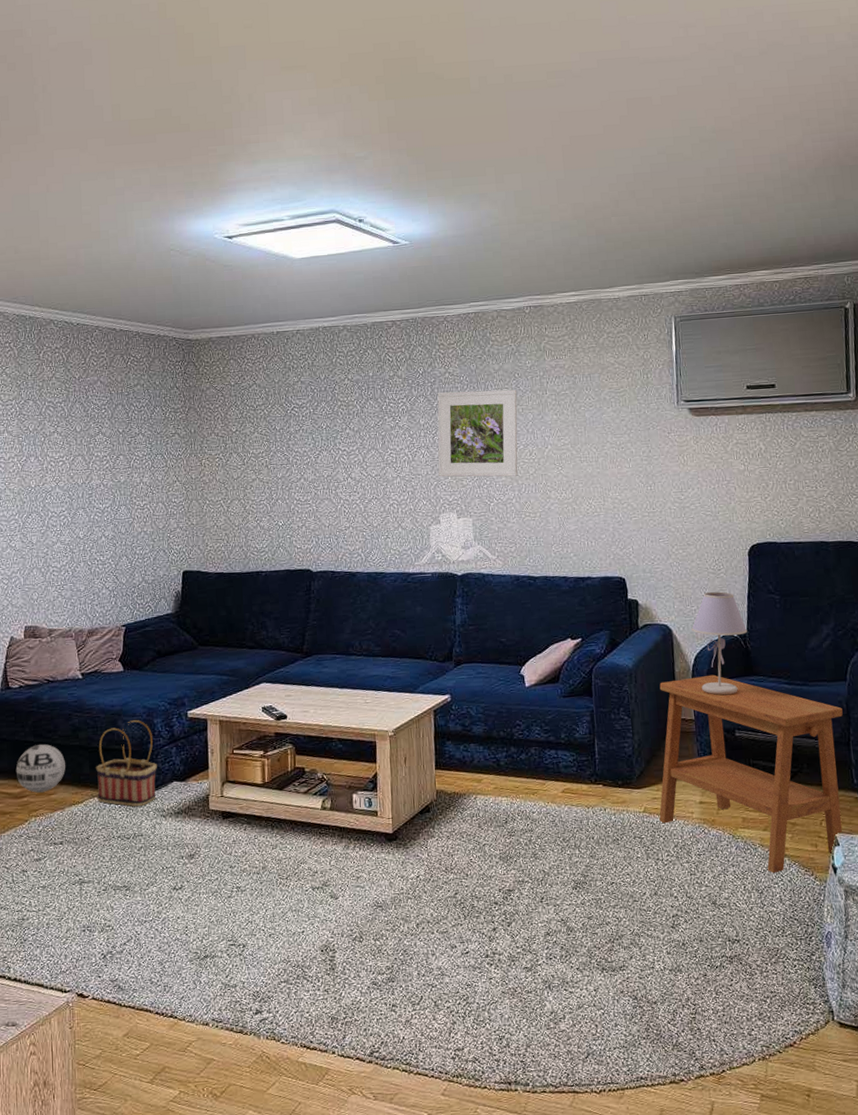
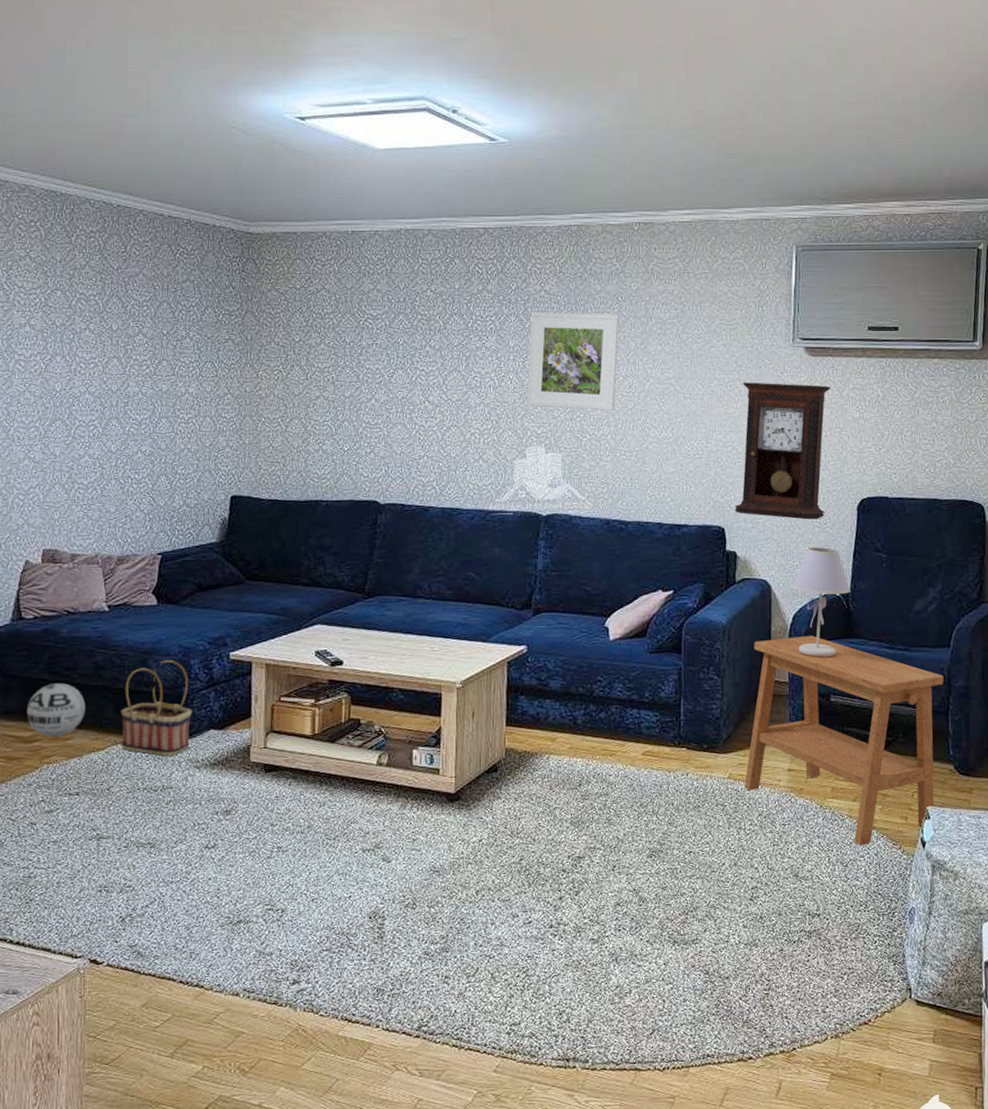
pendulum clock: none [633,442,718,567] -> present [734,382,831,520]

